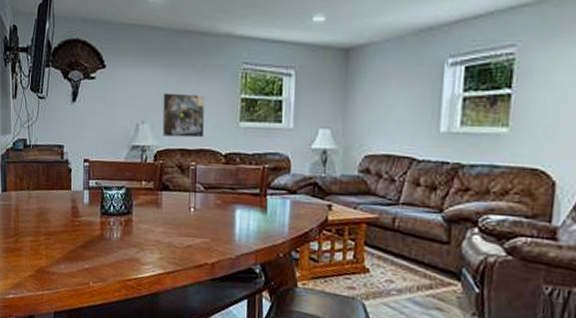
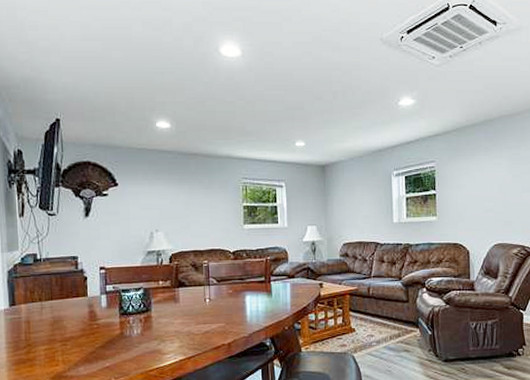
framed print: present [162,93,205,138] -> none [174,204,214,241]

